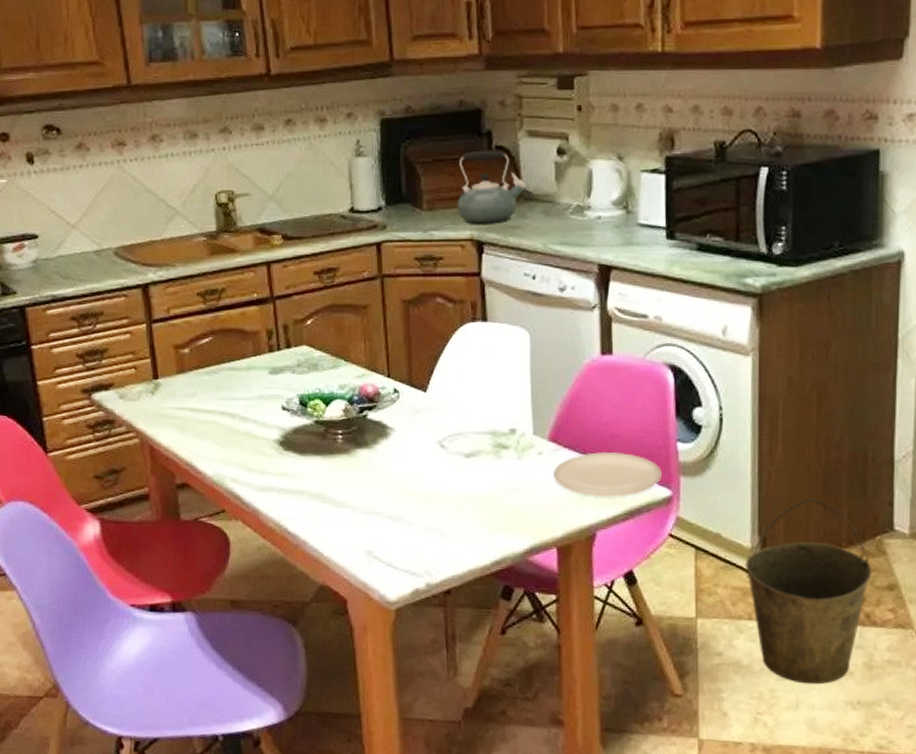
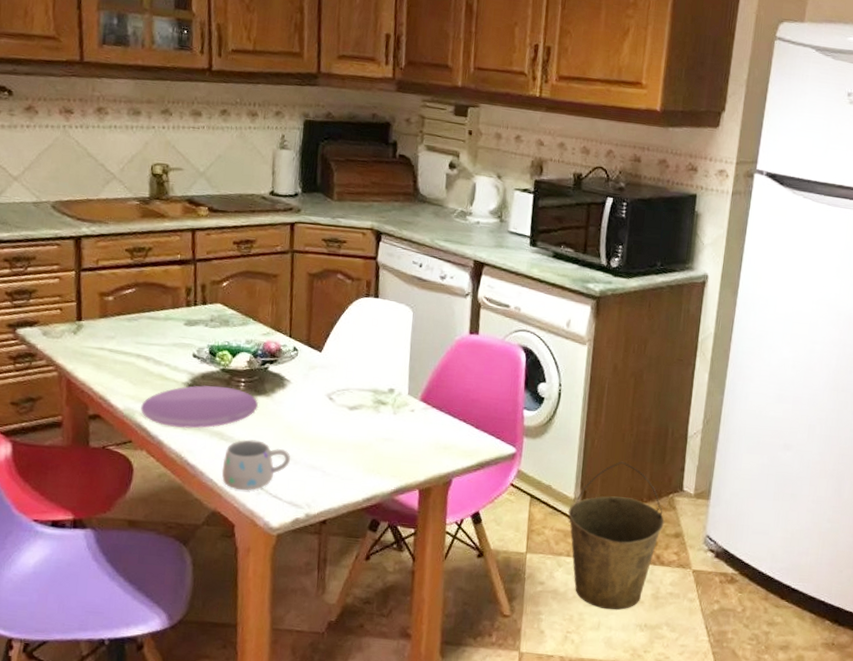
plate: none [231,440,361,493] -> present [141,385,259,429]
mug: none [326,500,403,559] -> present [221,439,291,490]
kettle: present [456,150,527,224] -> none [362,156,422,218]
plate: present [553,451,663,497] -> none [421,413,510,451]

